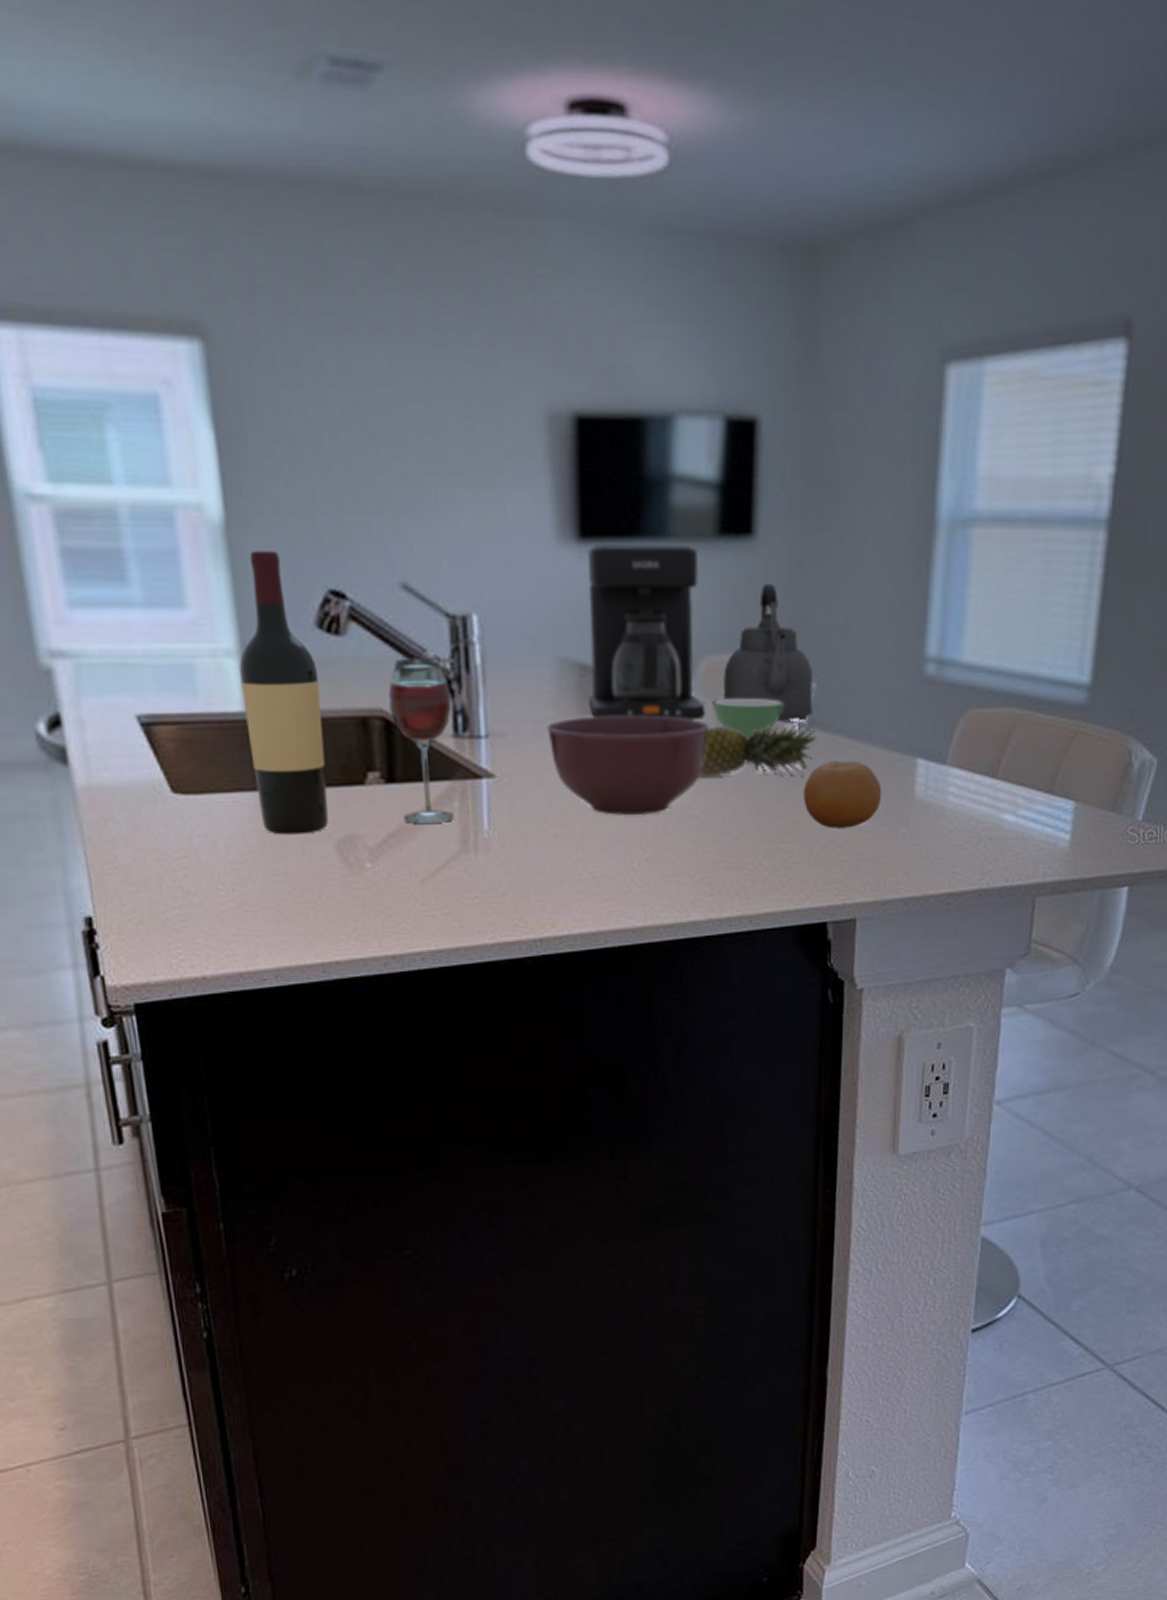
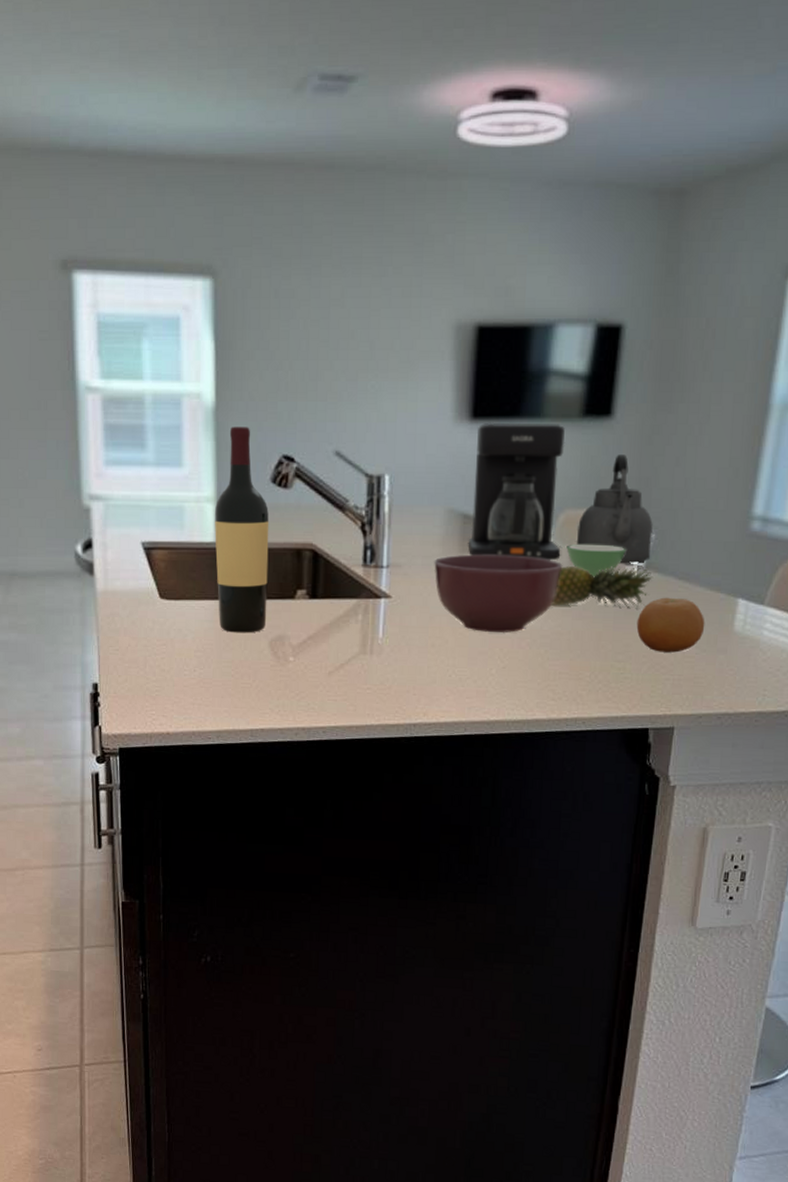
wineglass: present [388,658,455,823] -> none [318,506,364,630]

